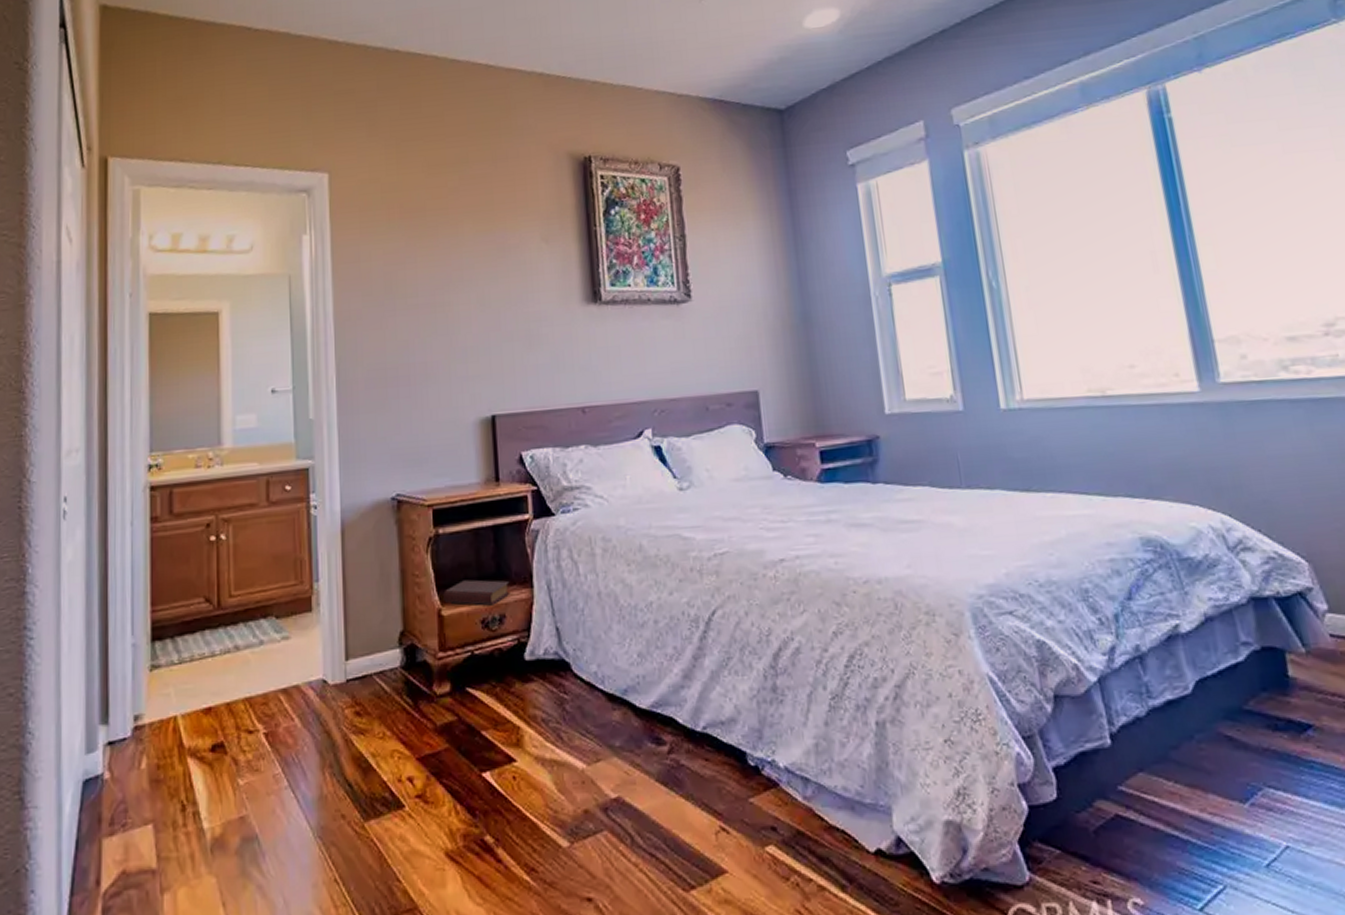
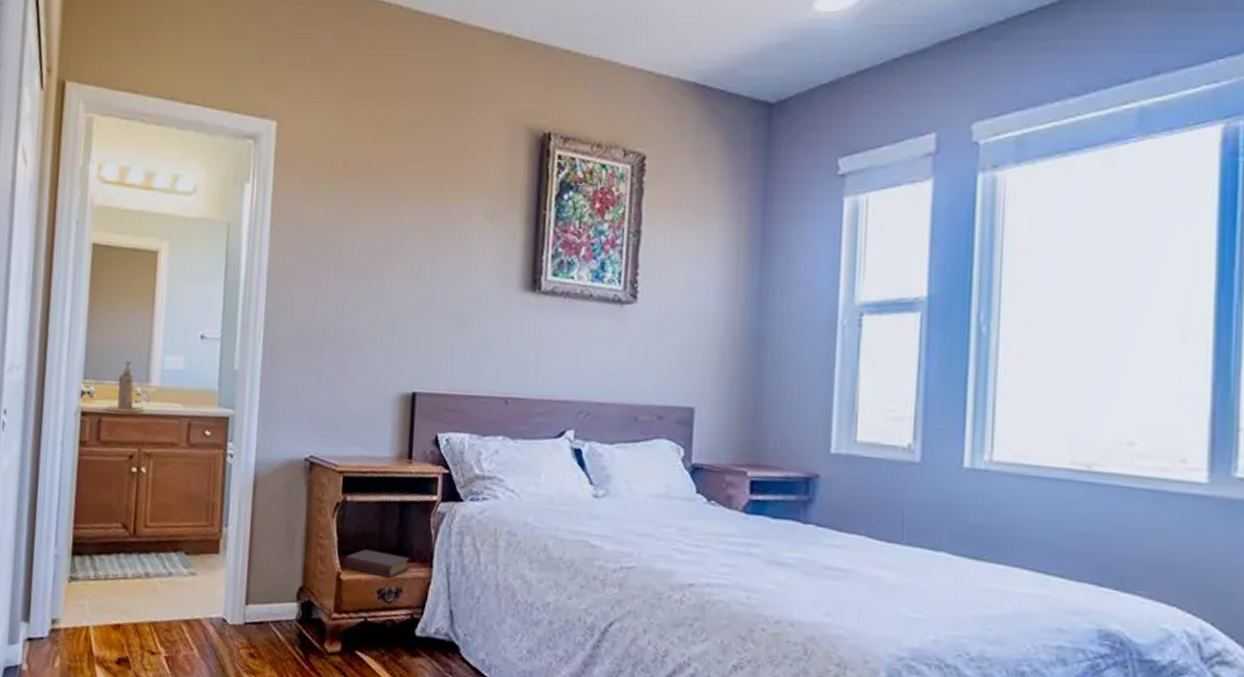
soap dispenser: none [173,426,218,482] -> present [103,361,144,414]

